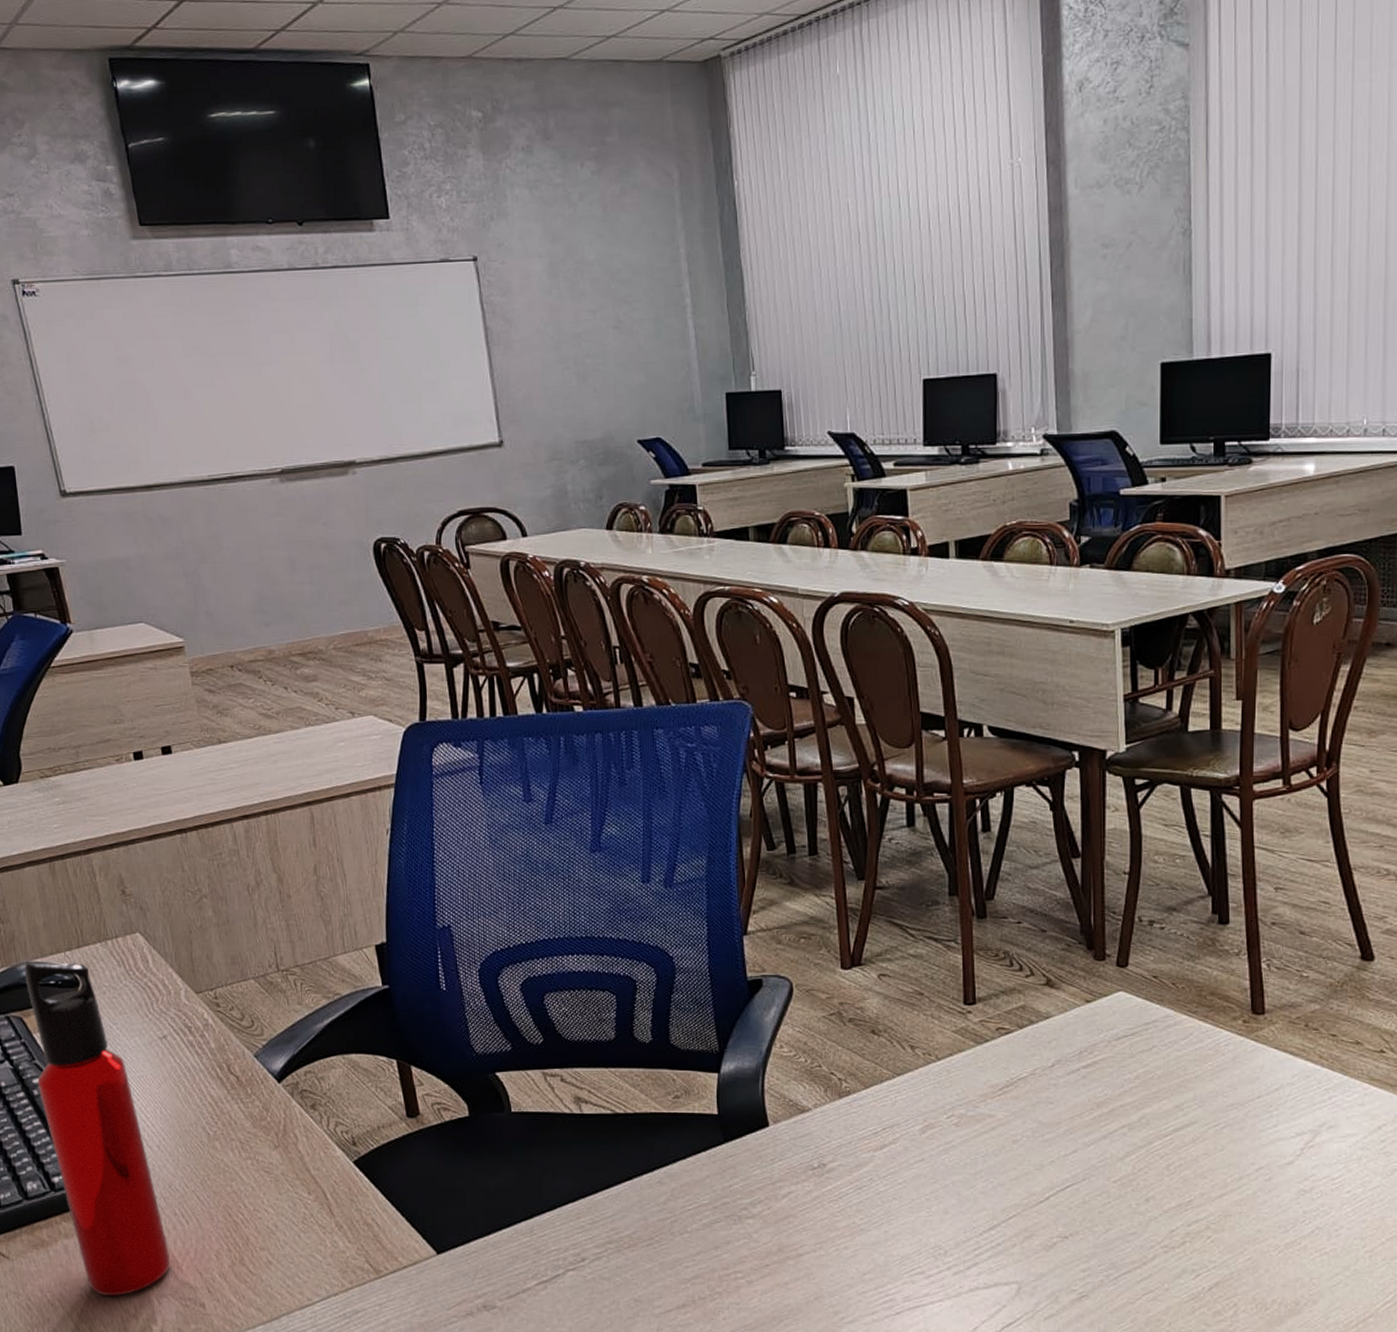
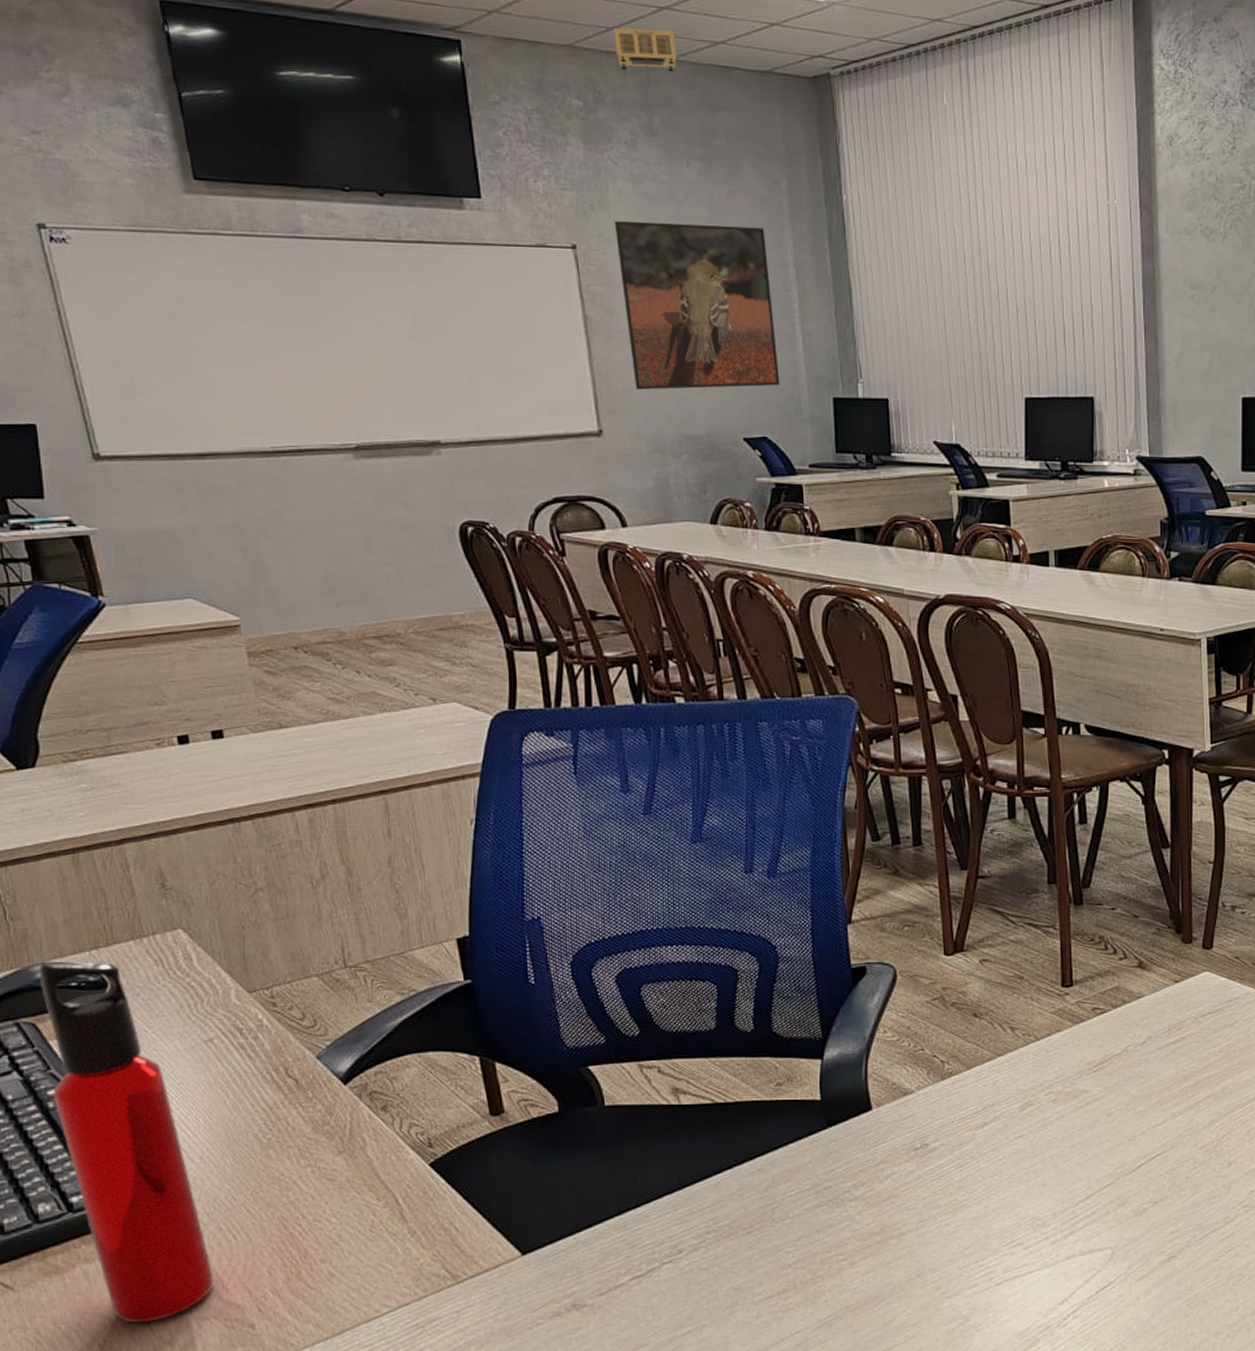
projector: none [510,29,570,90] -> present [613,27,677,86]
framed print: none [512,223,673,398] -> present [614,220,780,390]

